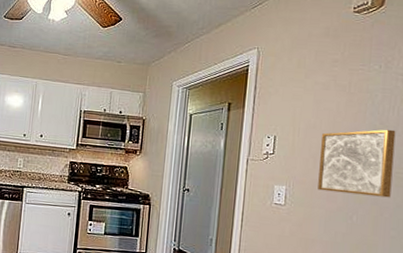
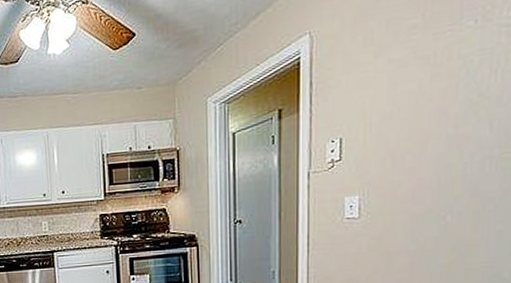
wall art: present [318,129,396,198] -> none [399,100,500,193]

